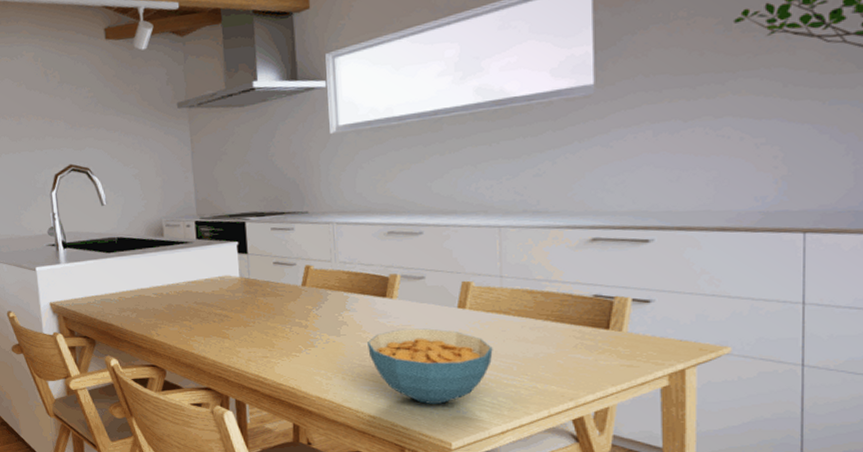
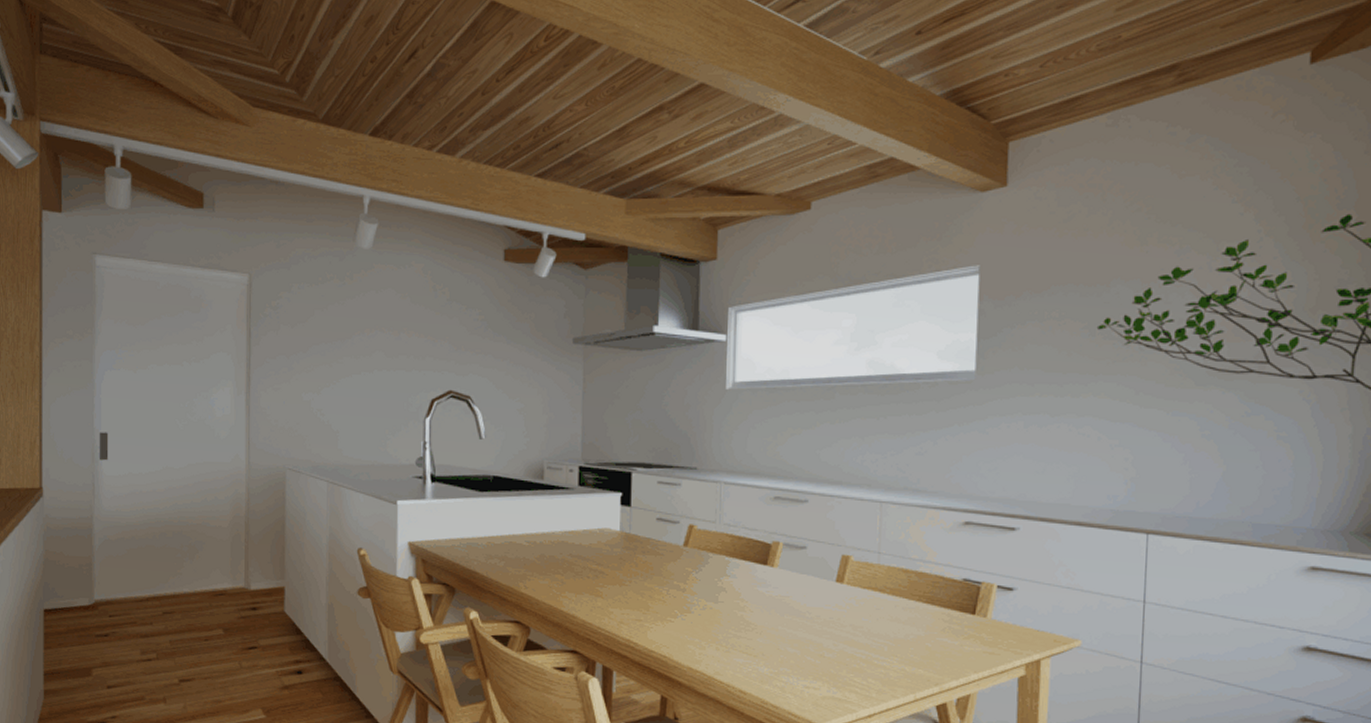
cereal bowl: present [368,328,493,404] -> none [745,600,866,682]

